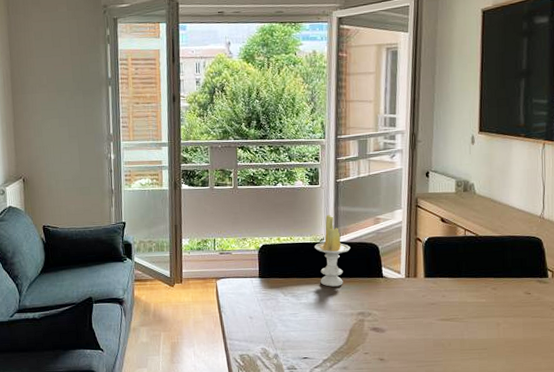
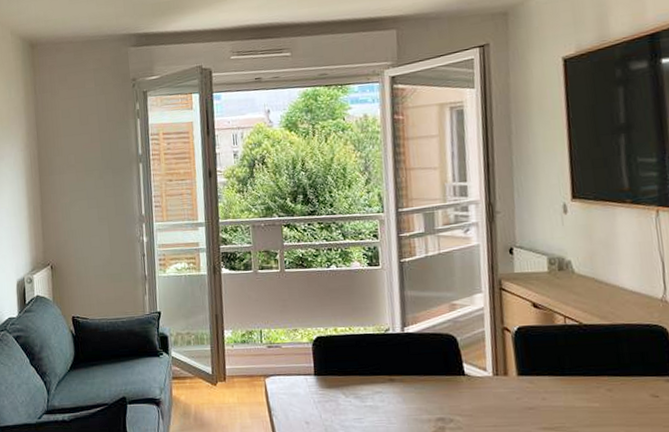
candle: present [314,214,350,287] -> none [377,300,422,387]

